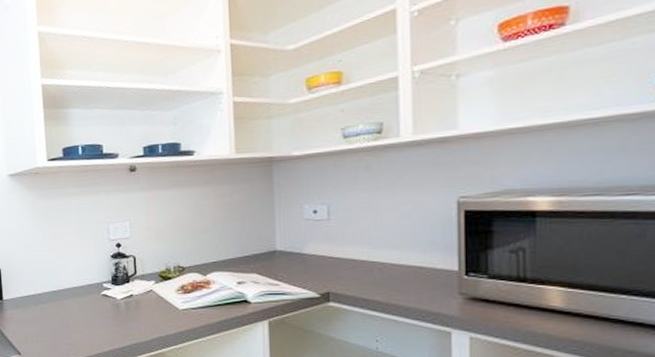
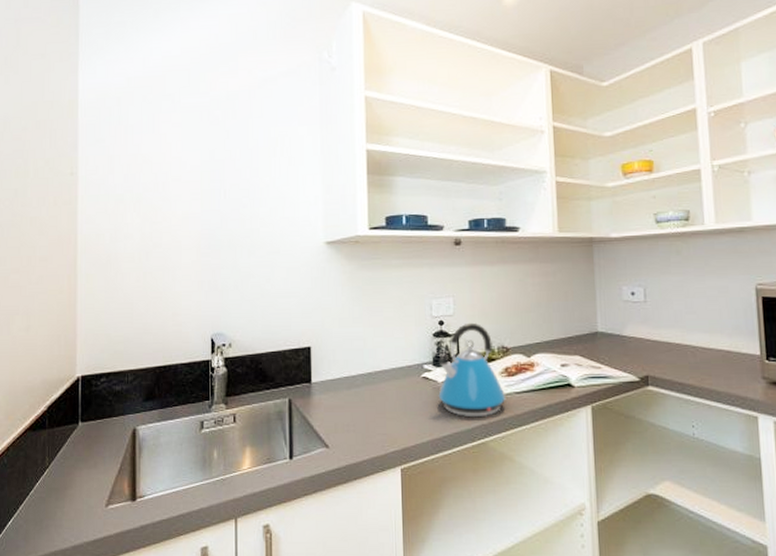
kettle: none [117,244,182,331] -> present [438,322,505,418]

